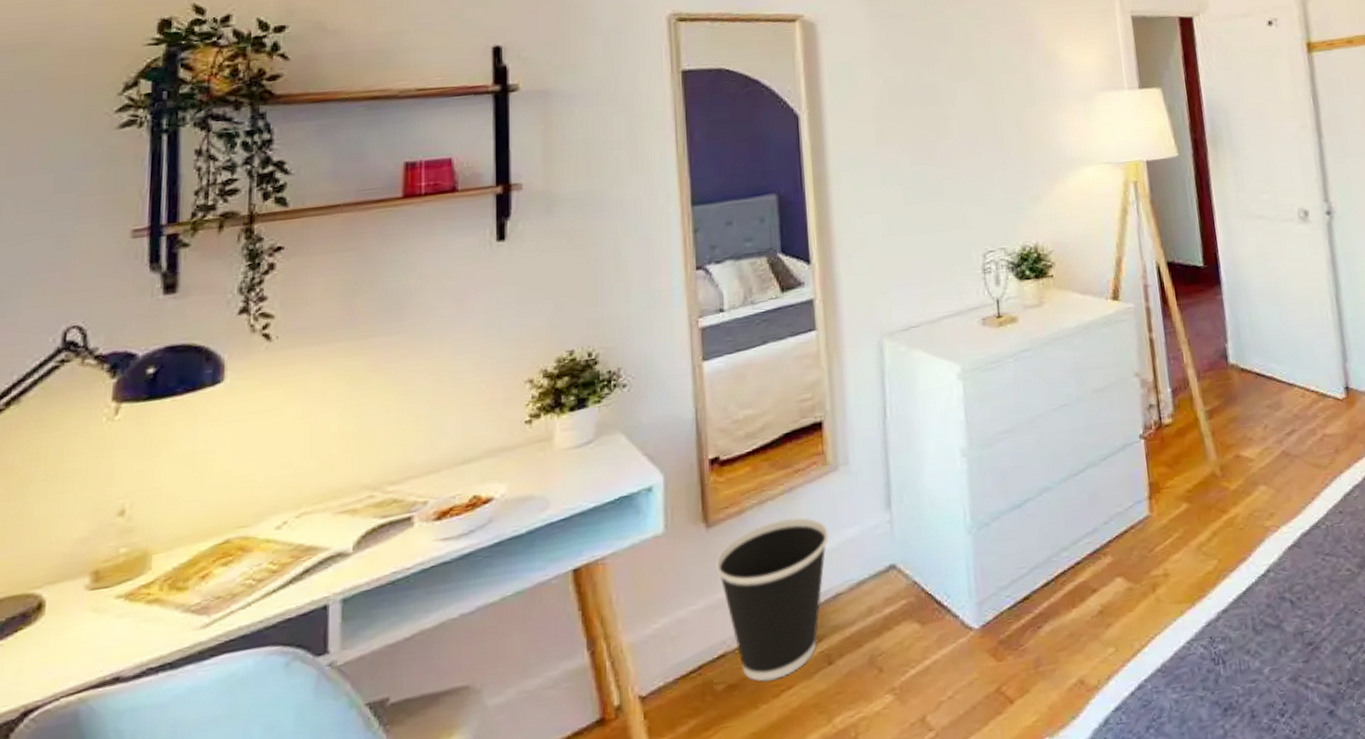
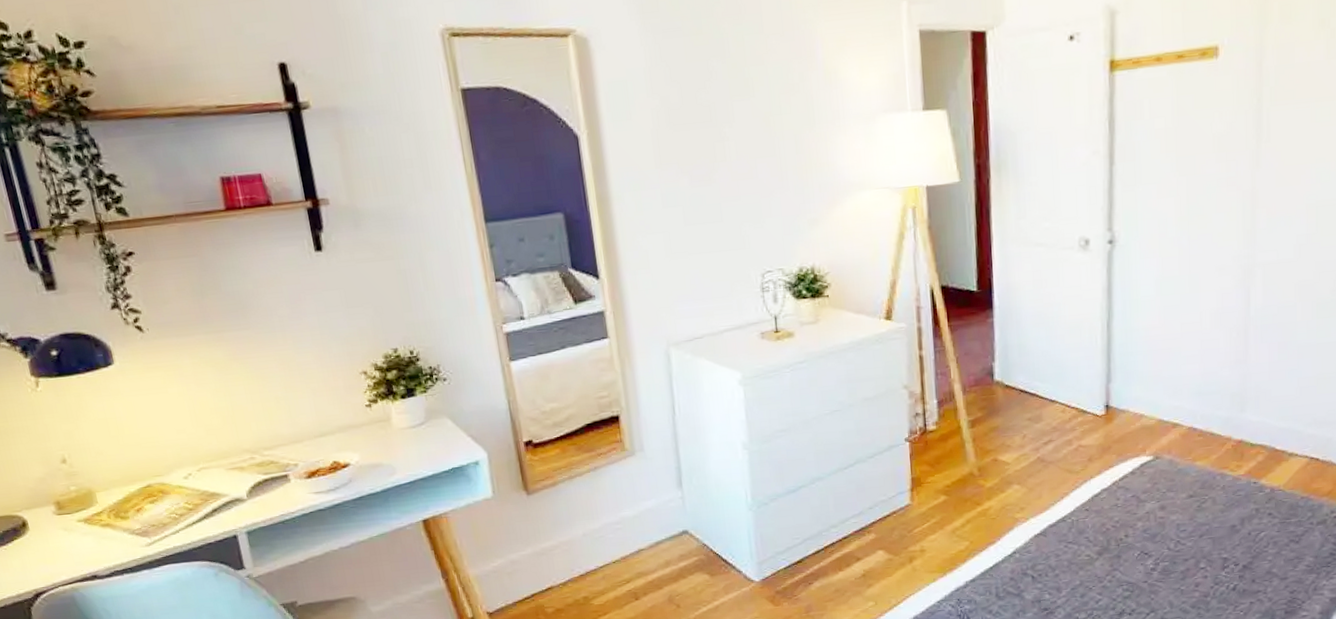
wastebasket: present [716,517,829,682] -> none [537,490,630,609]

